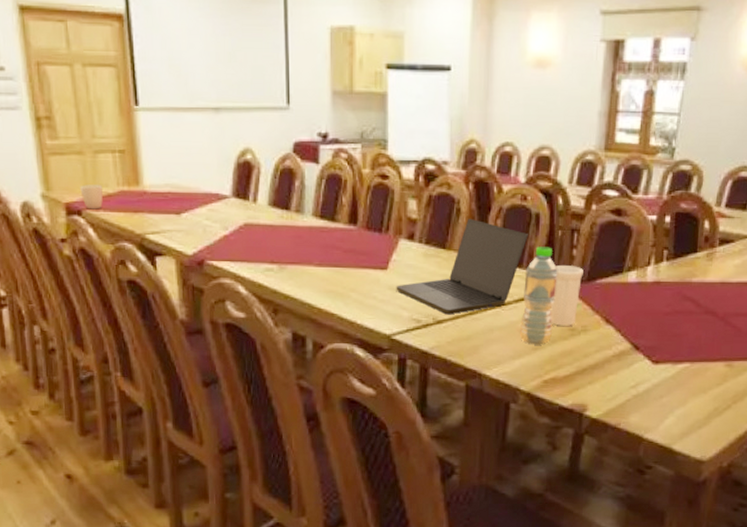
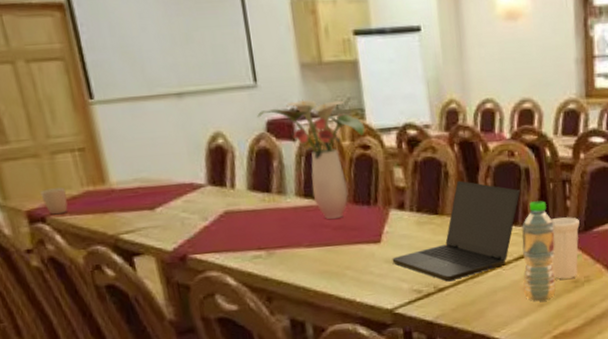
flower arrangement: none [286,125,386,243] -> present [257,99,365,220]

